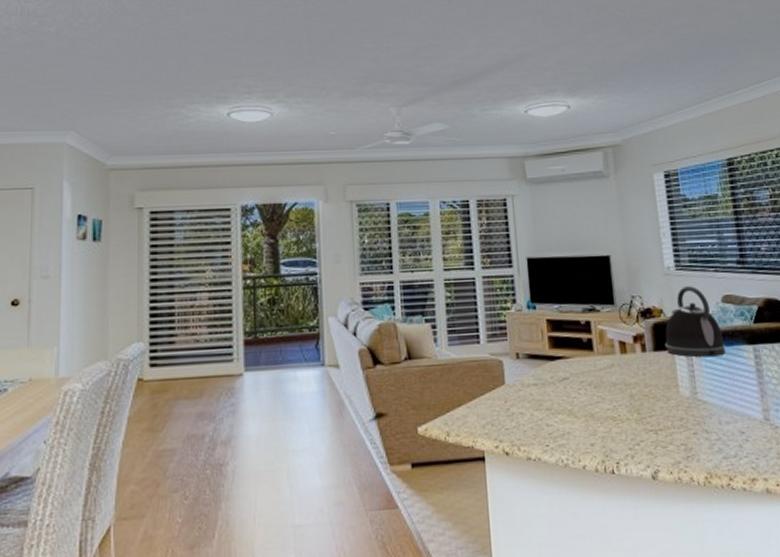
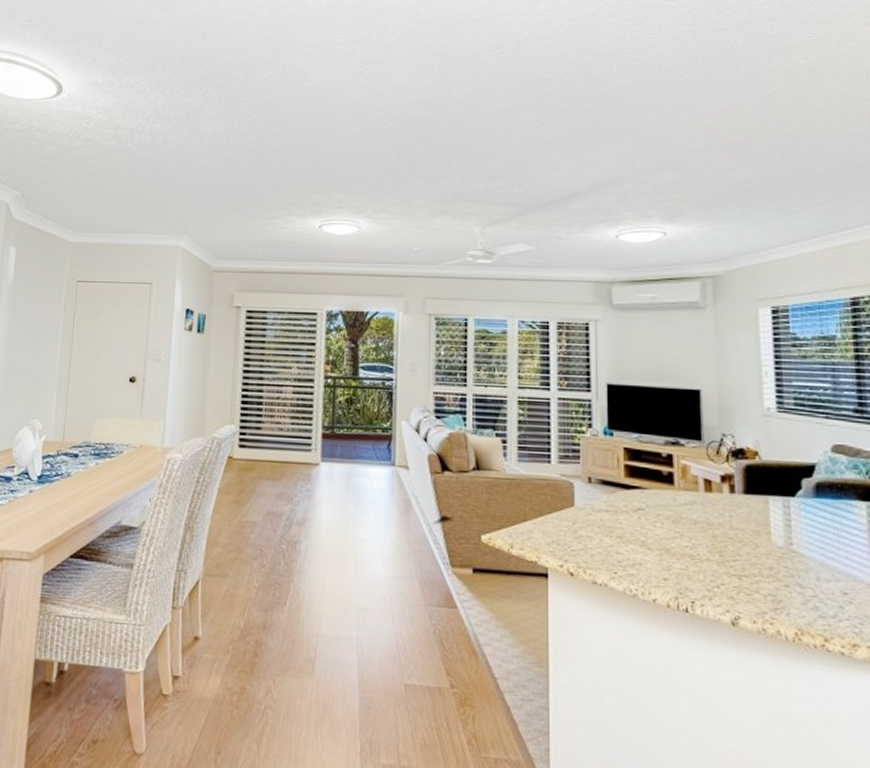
kettle: present [664,286,727,357] -> none [757,430,833,509]

